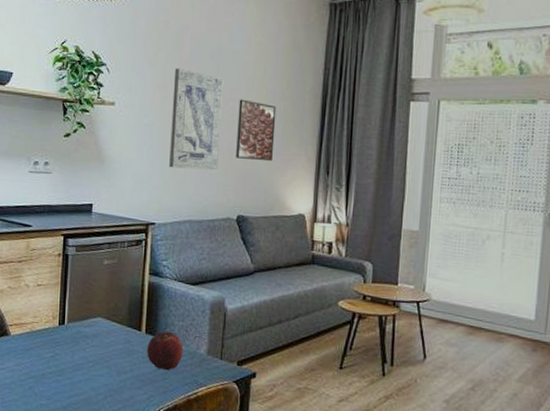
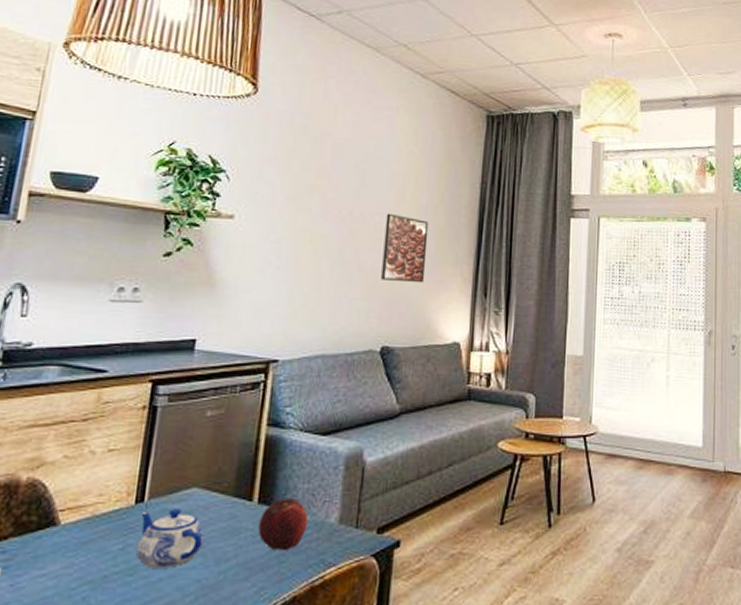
teapot: none [62,331,108,374] -> present [136,509,204,568]
wall art: present [169,67,224,171] -> none [299,177,370,295]

